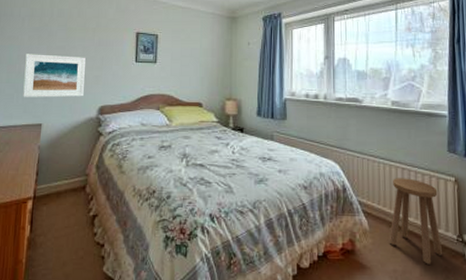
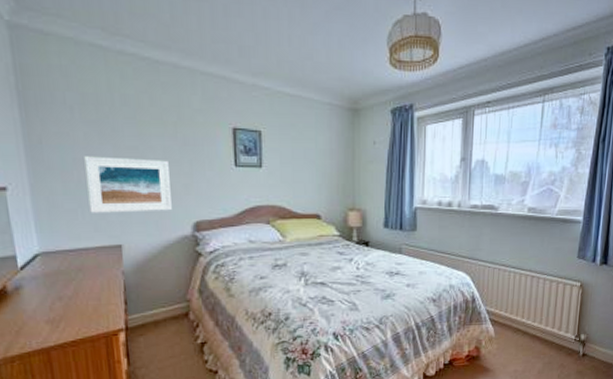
stool: present [389,178,443,265] -> none [512,285,563,363]

